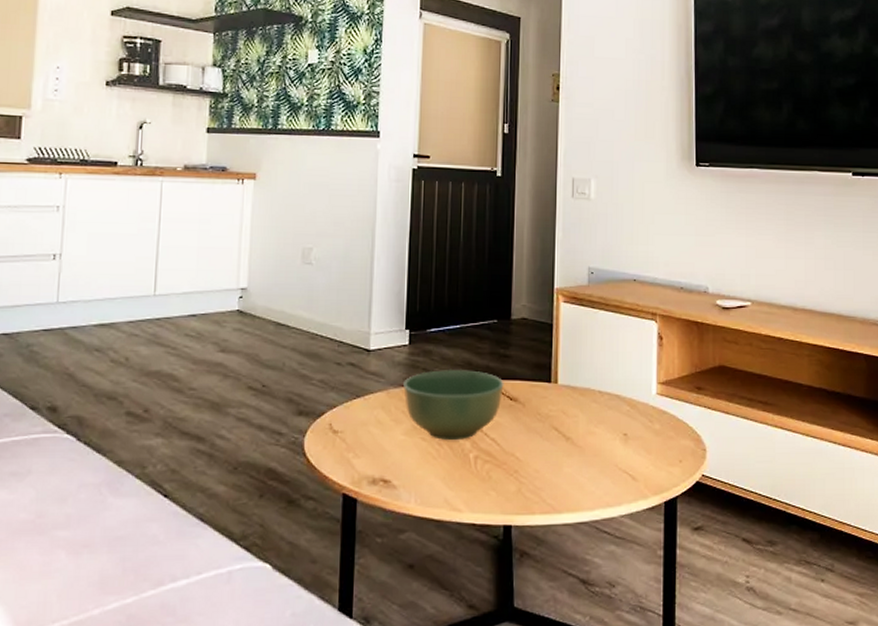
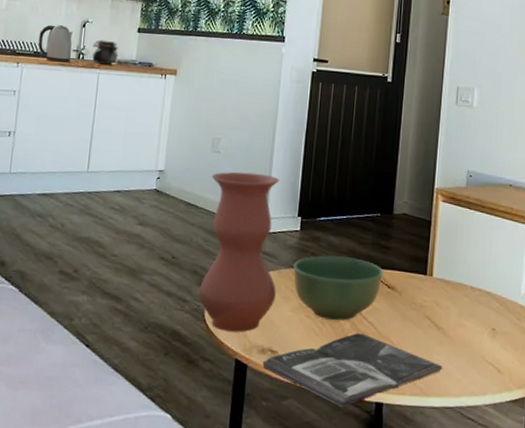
kettle: none [85,127,128,171] -> present [38,24,73,63]
jar: none [152,142,185,171] -> present [92,39,119,65]
vase: none [296,284,386,464] -> present [199,172,280,332]
magazine: none [374,452,574,535] -> present [262,333,443,408]

